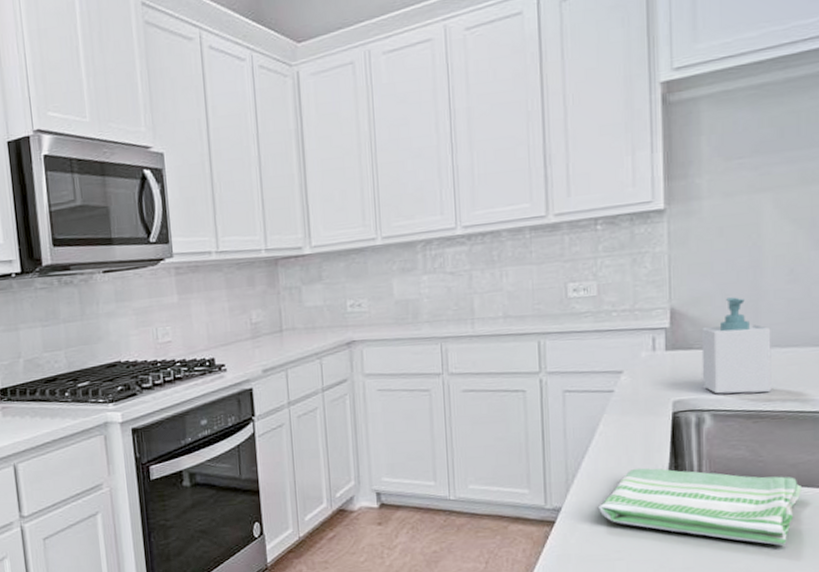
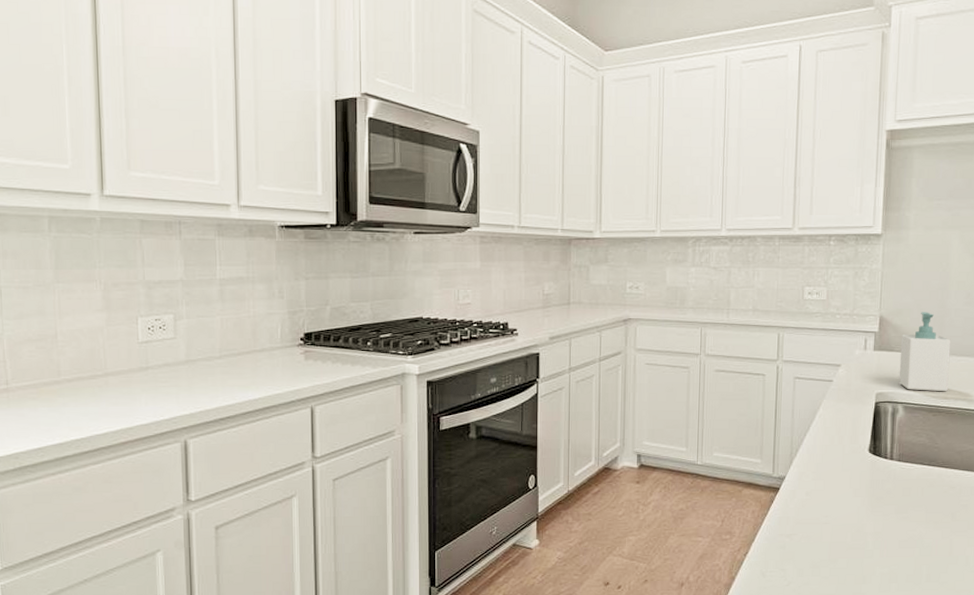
dish towel: present [599,468,802,546] -> none [814,447,964,517]

